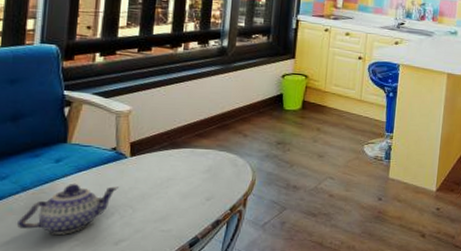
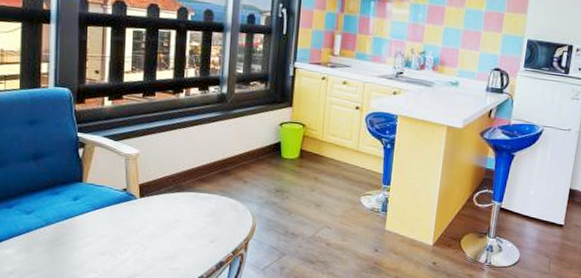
teapot: present [16,184,118,235] -> none [43,221,130,267]

